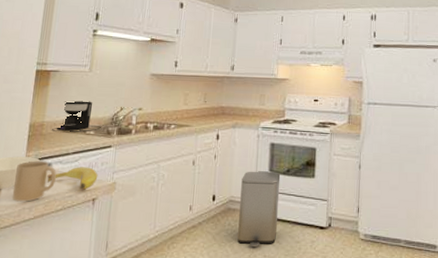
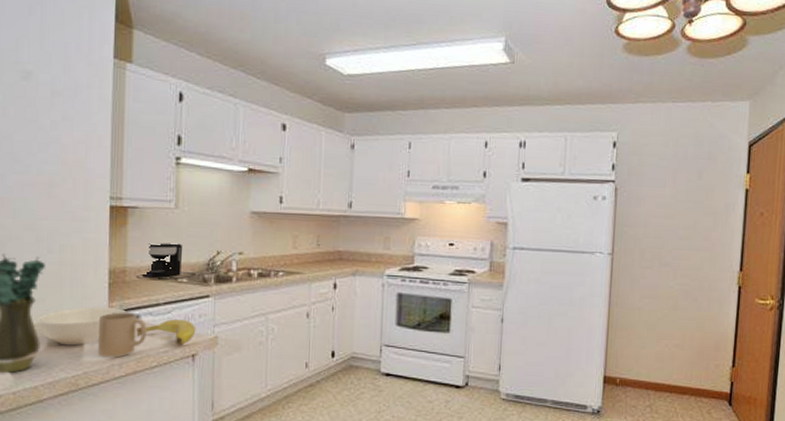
pedal bin: present [237,171,281,247] -> none [362,324,410,406]

